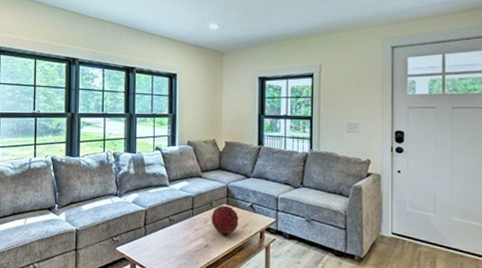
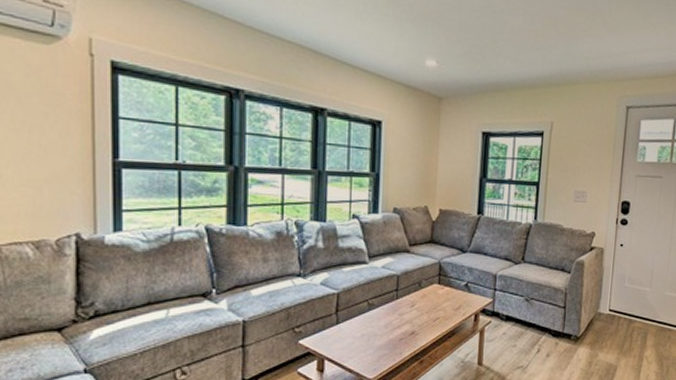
decorative orb: present [211,205,239,234] -> none [419,285,452,318]

